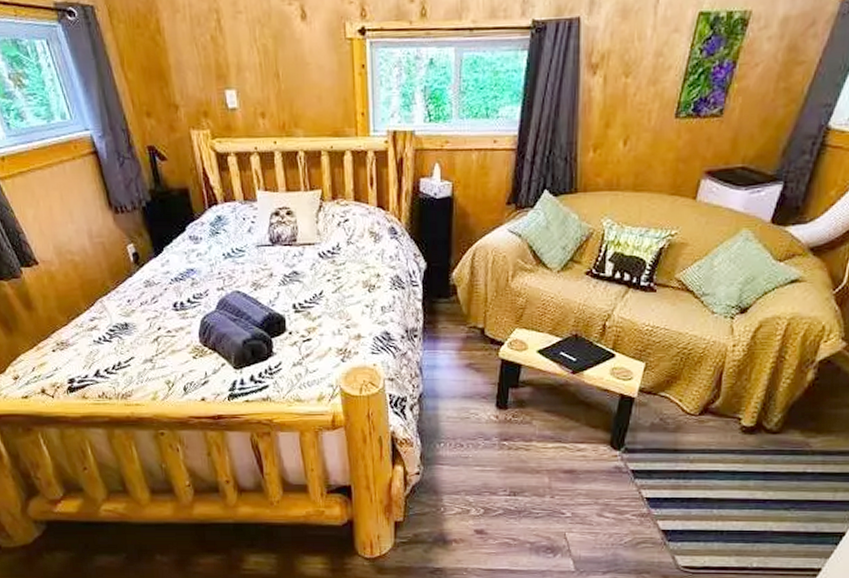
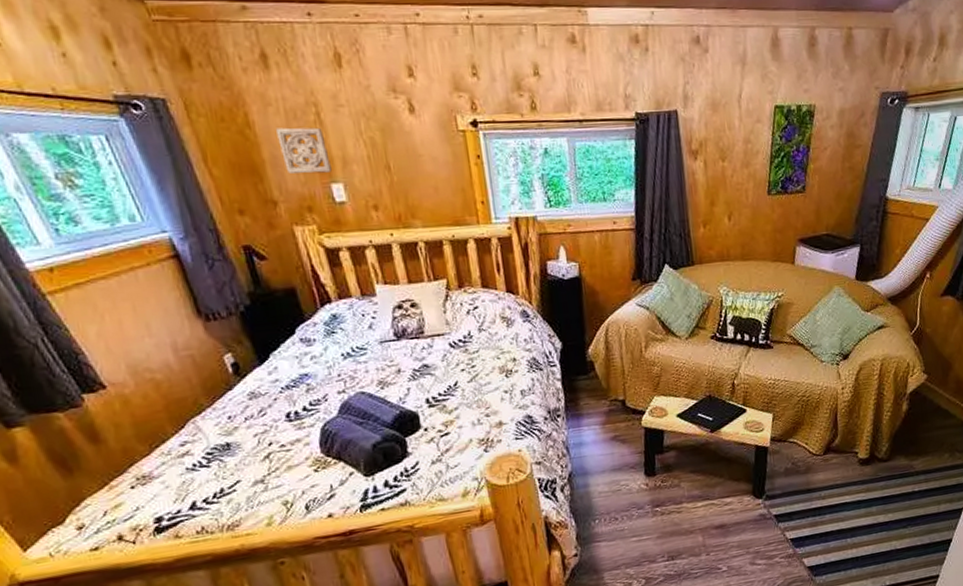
wall ornament: none [182,34,227,80] -> present [276,127,332,174]

